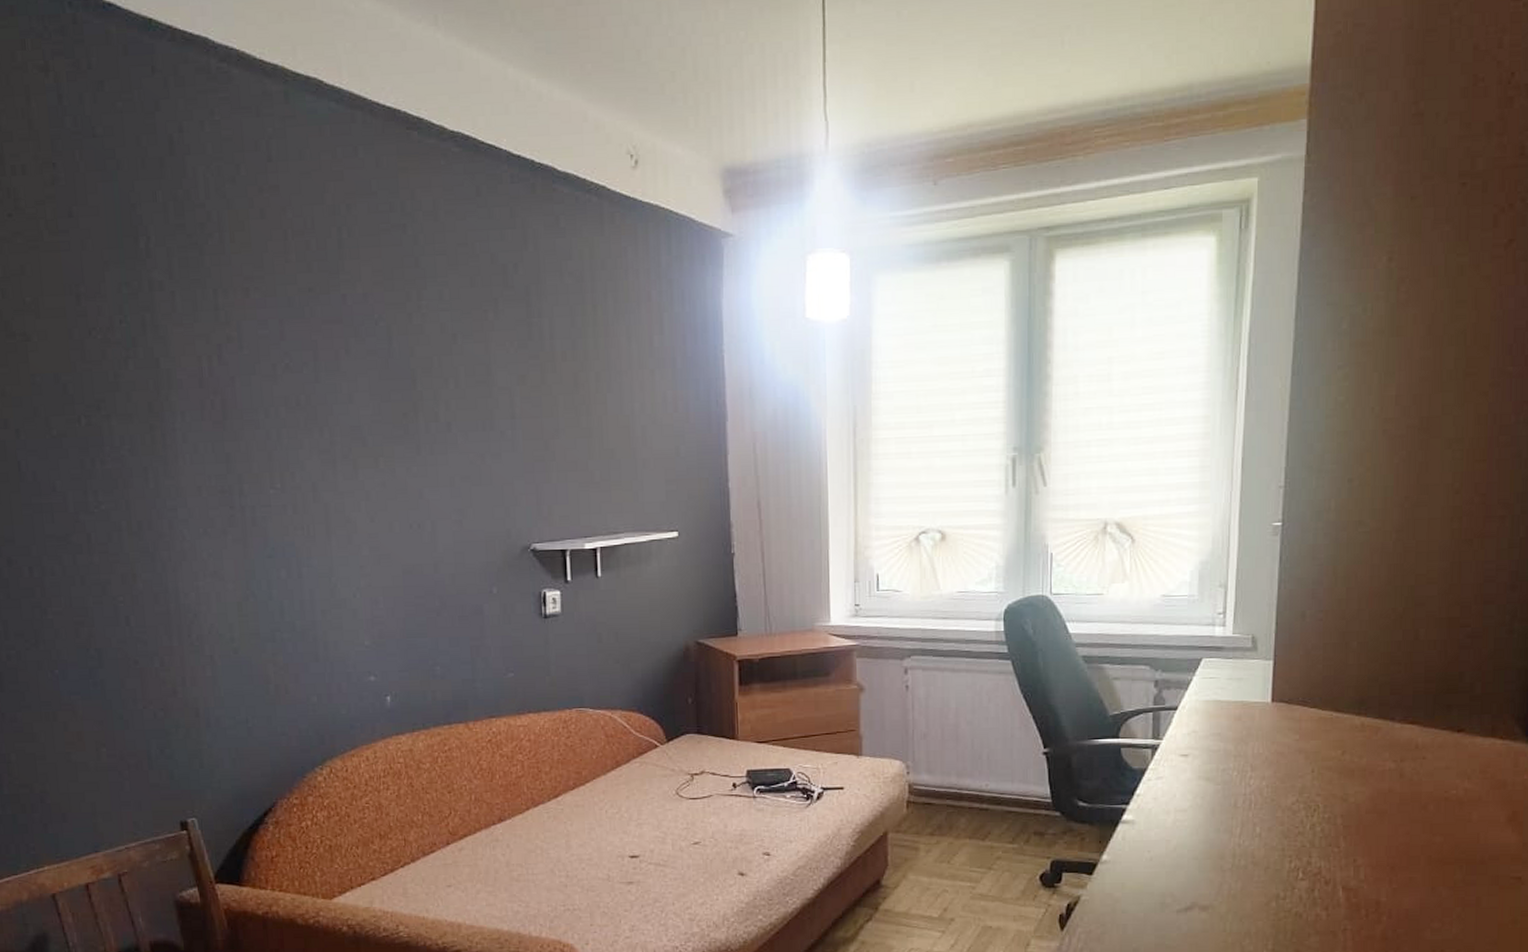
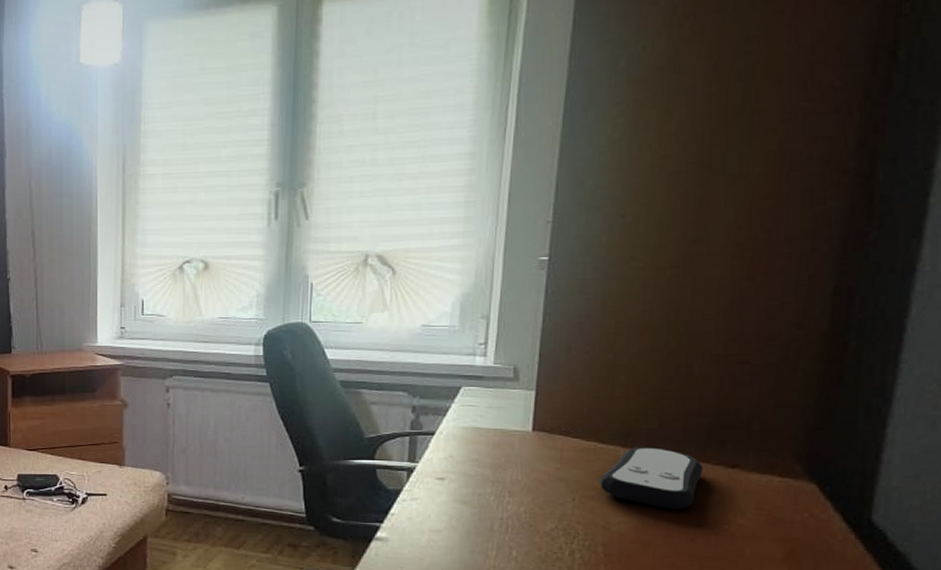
remote control: none [1337,714,1432,777] -> present [600,447,703,510]

